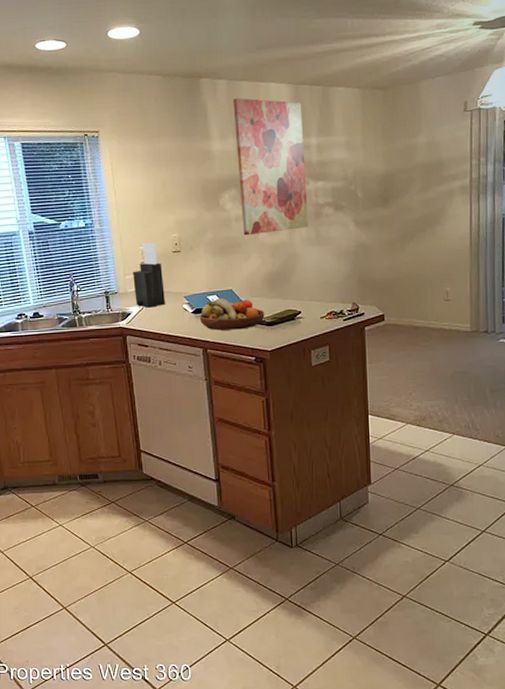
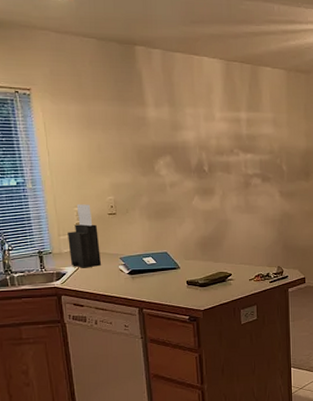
fruit bowl: present [199,298,265,331] -> none [135,260,198,291]
wall art: present [233,98,308,236] -> none [167,69,239,201]

